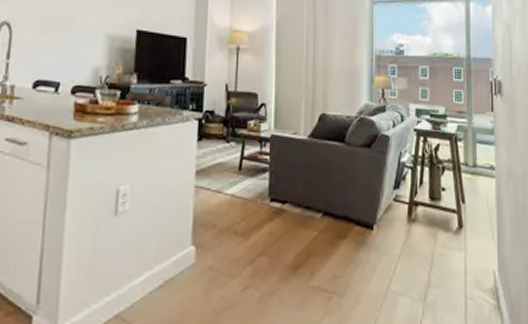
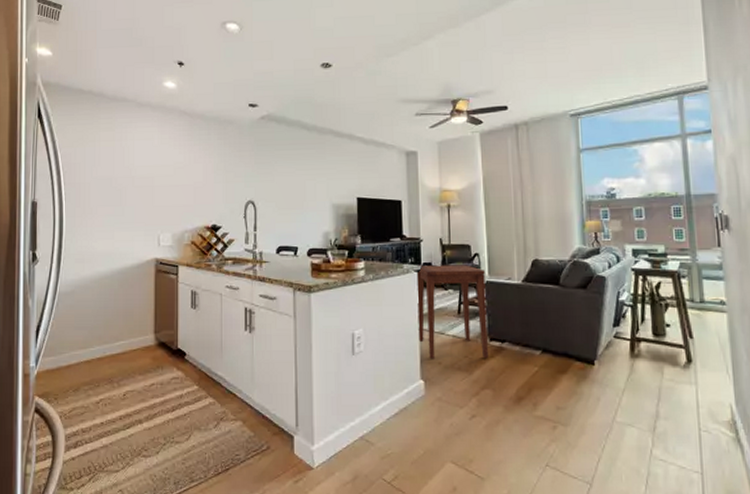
side table: none [193,113,271,222] -> present [417,265,488,359]

